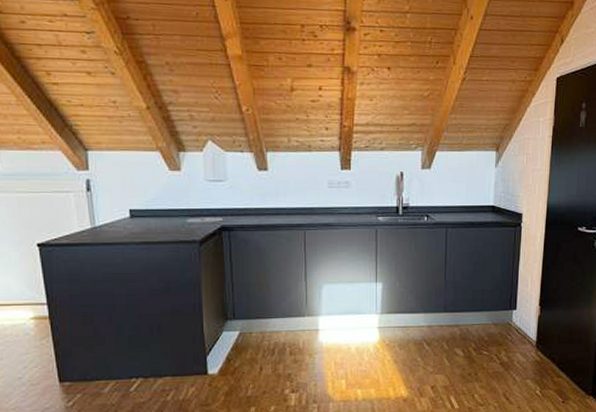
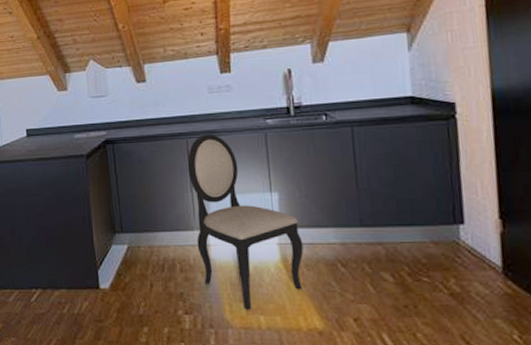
dining chair: none [303,226,398,386] -> present [187,134,304,311]

